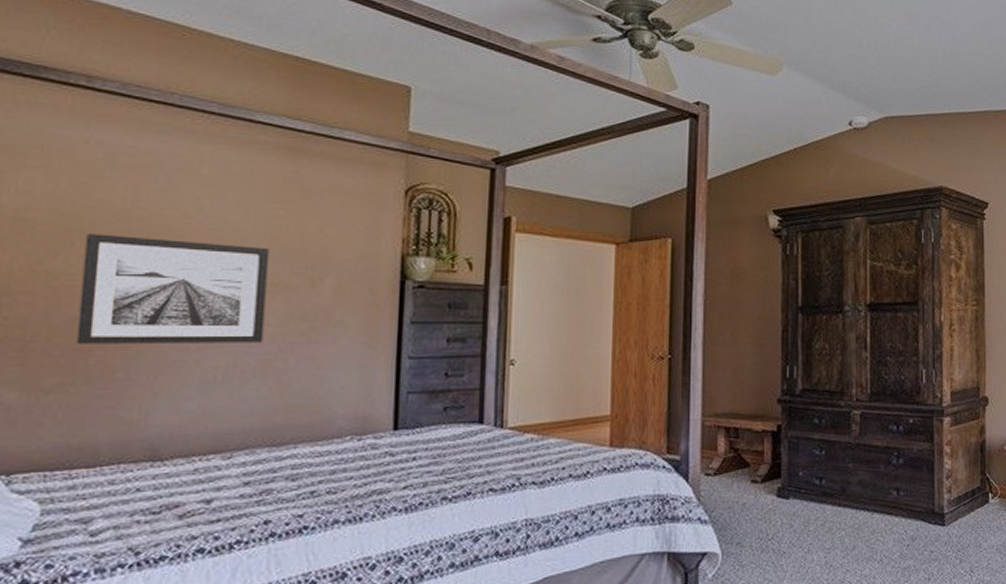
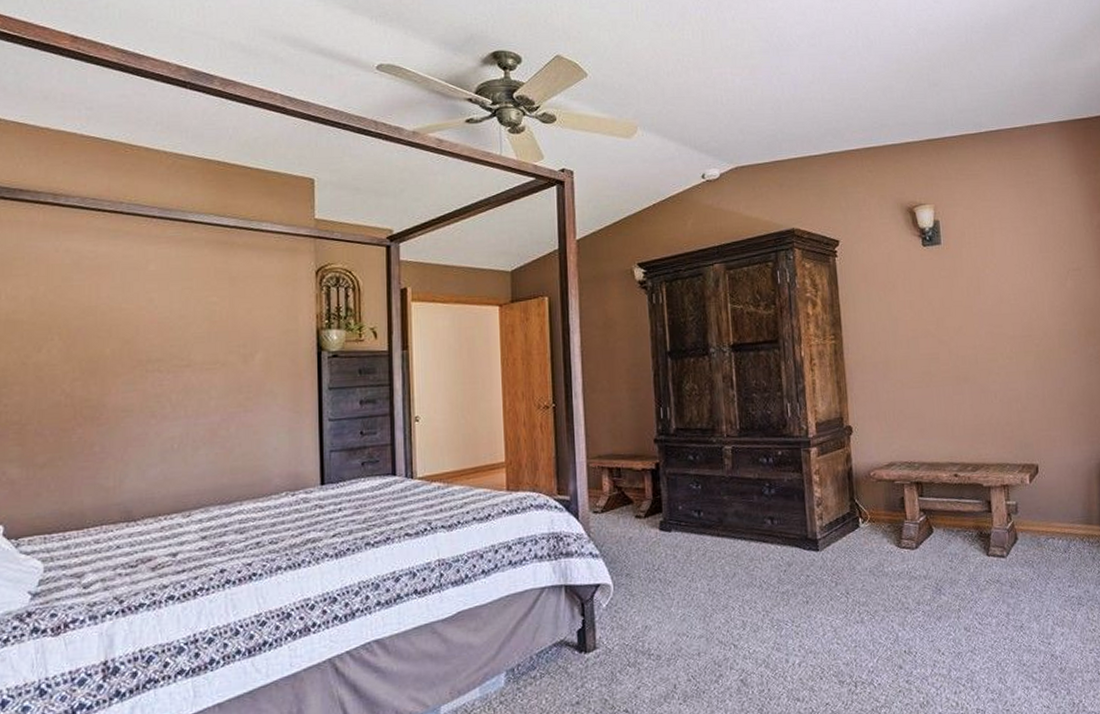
wall art: present [76,234,270,344] -> none [61,328,208,425]

